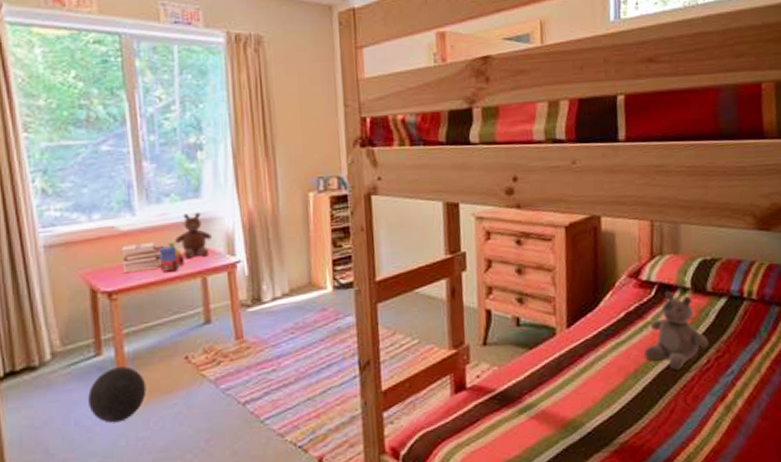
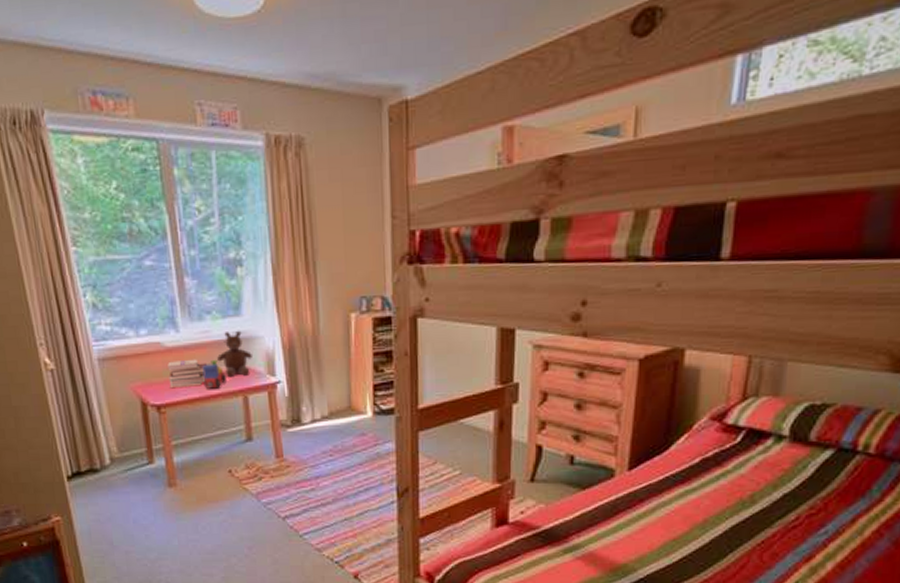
ball: present [88,366,147,423] -> none [143,475,195,525]
stuffed animal: present [643,291,709,370] -> none [716,438,801,524]

